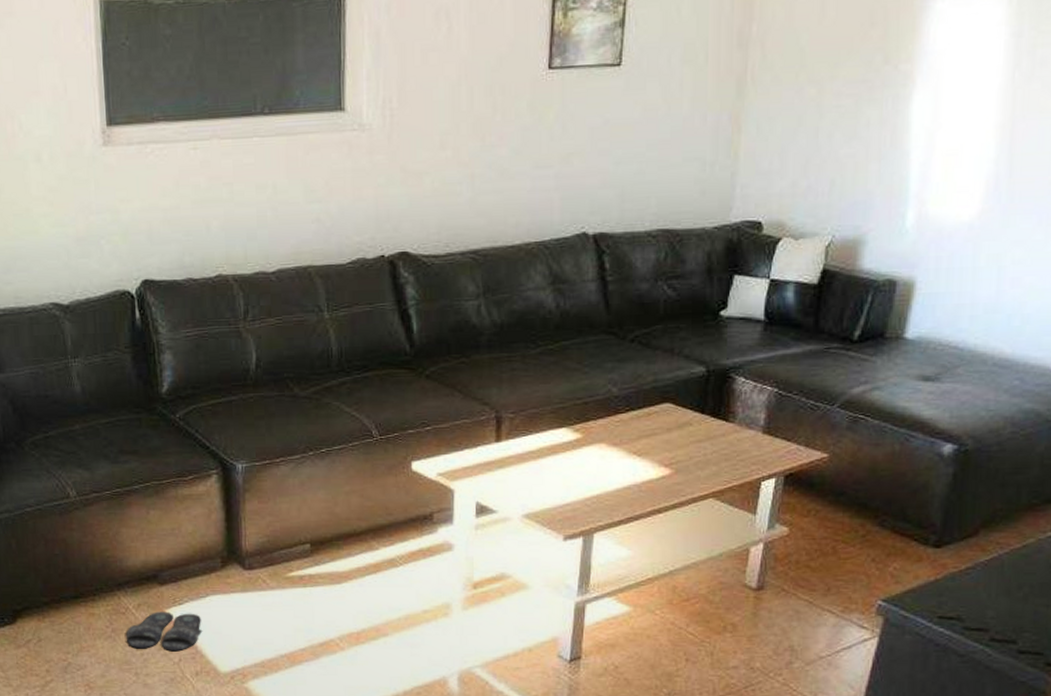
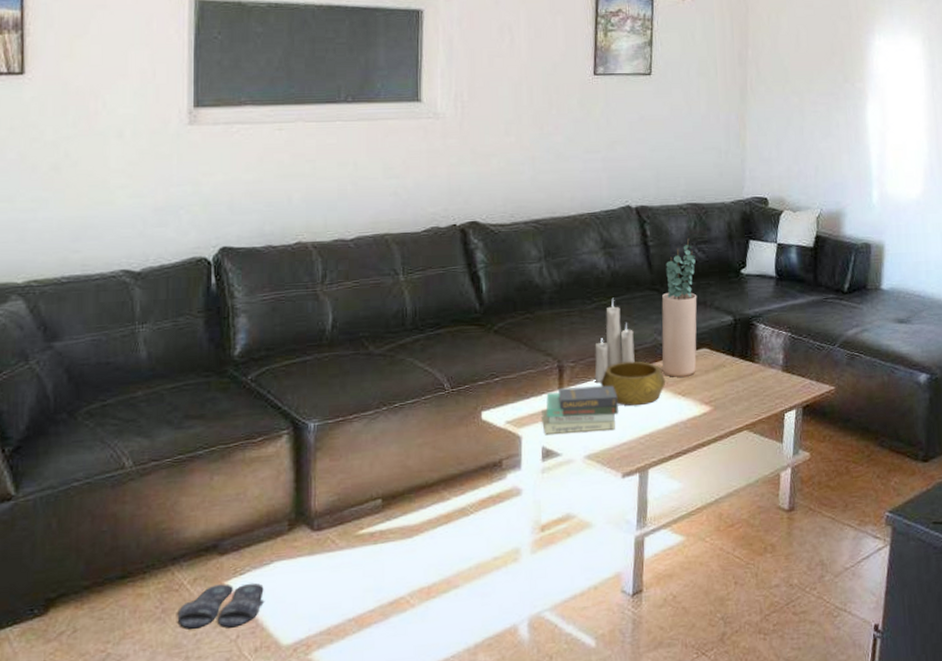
books: none [477,440,562,489] -> present [542,385,618,434]
candle: none [537,343,584,436] -> present [594,299,635,382]
decorative bowl: none [542,414,620,463] -> present [600,361,666,406]
vase: none [615,273,665,434] -> present [661,239,697,377]

